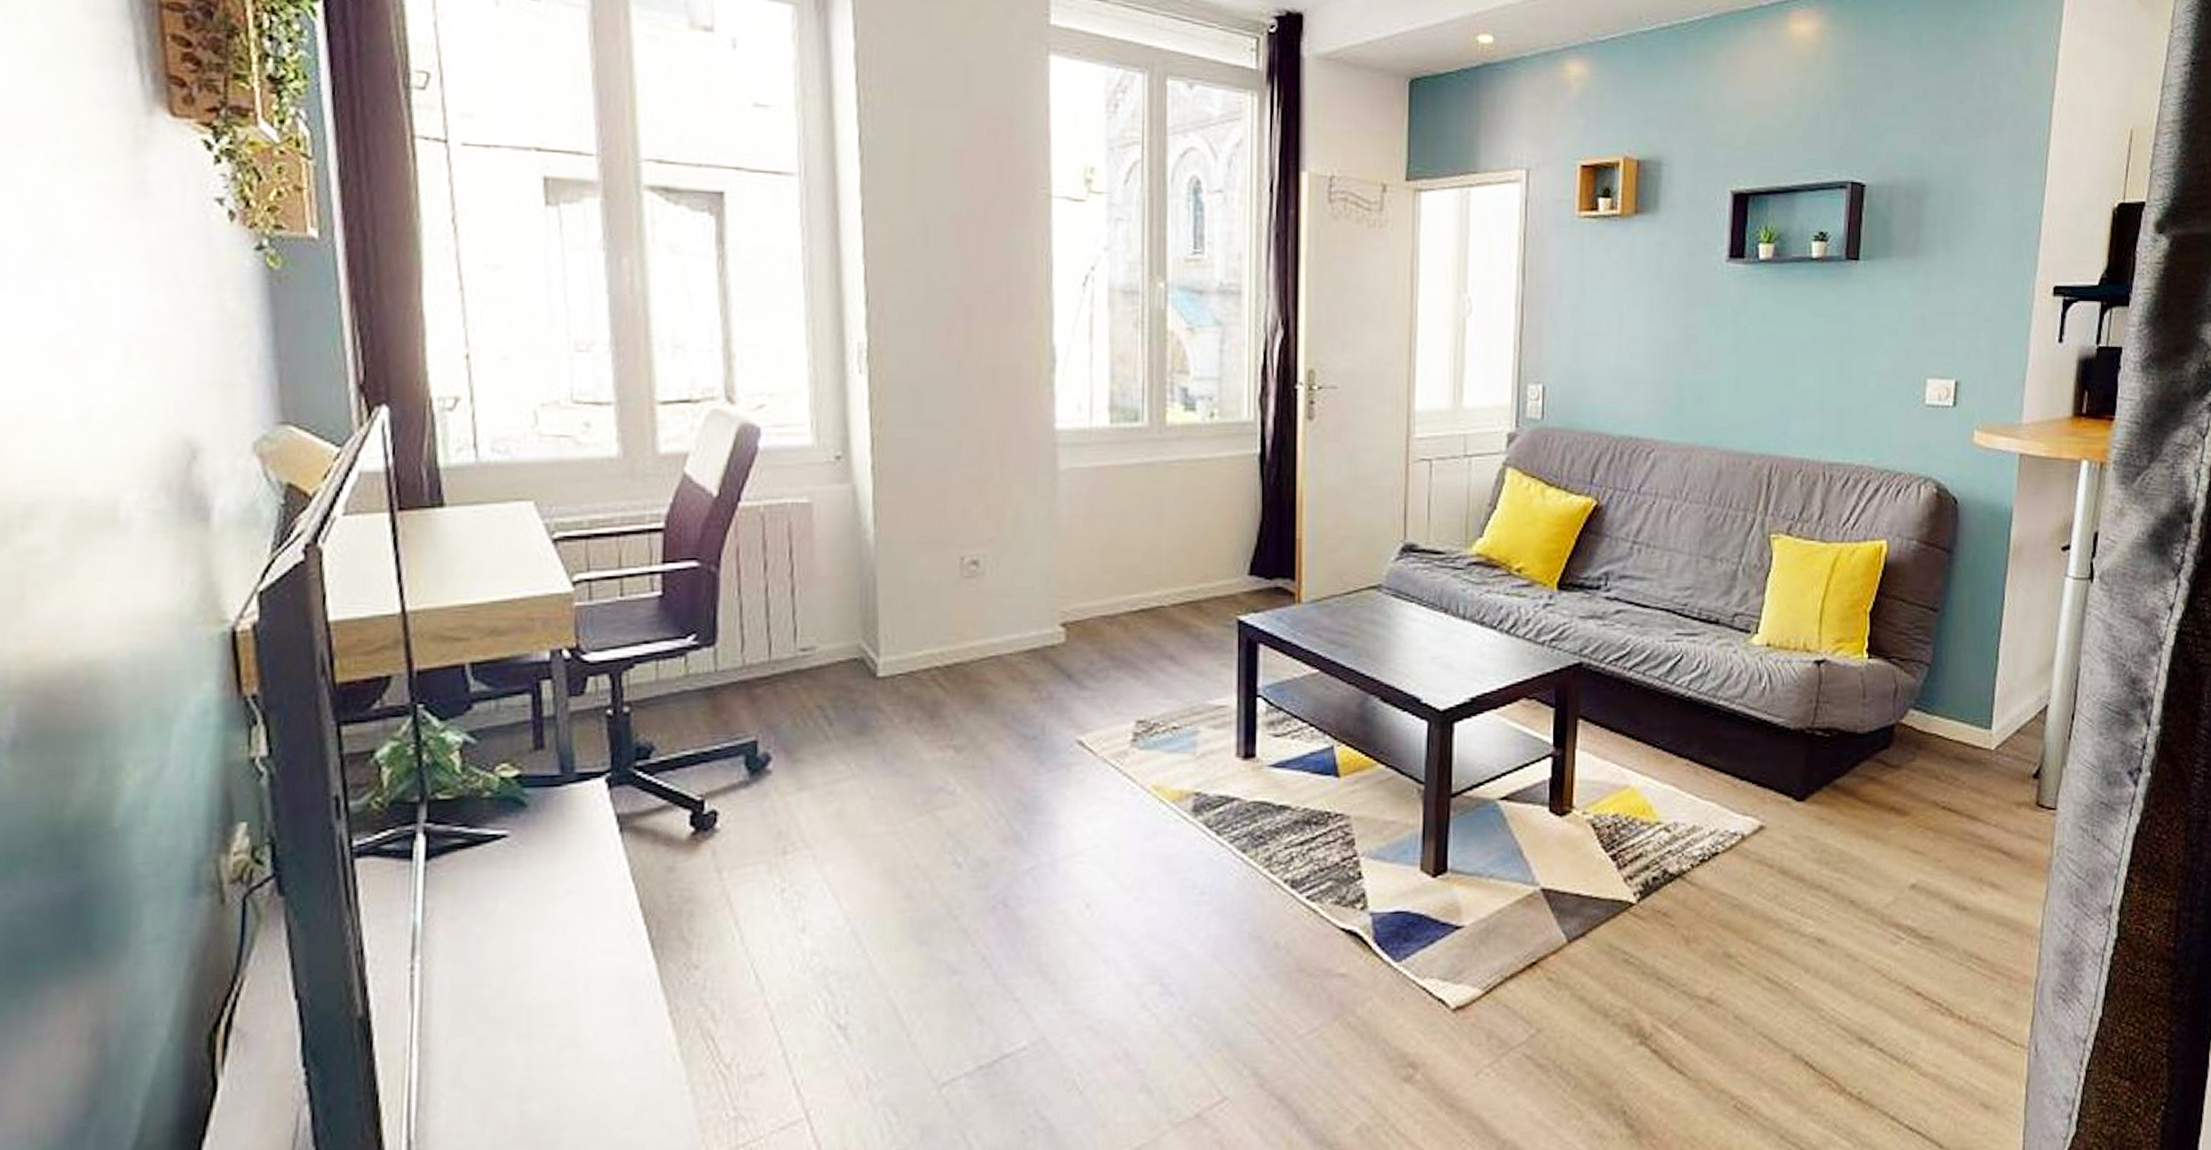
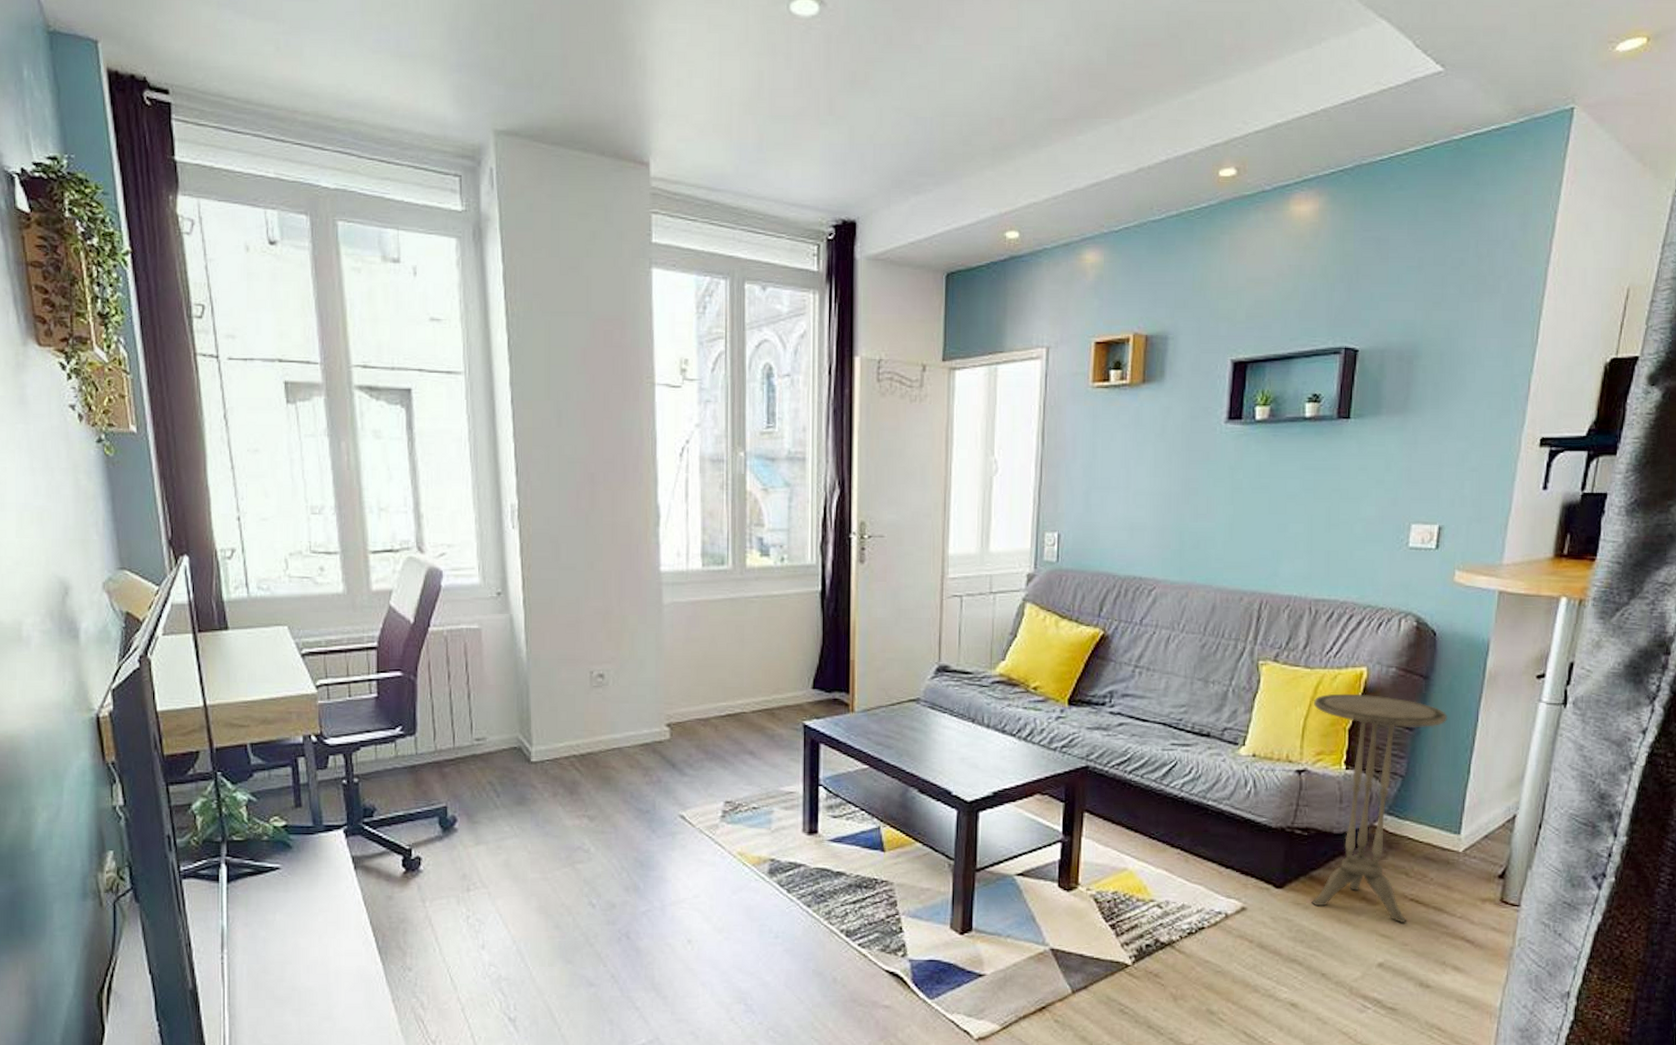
side table: none [1832,570,1974,836] -> present [1311,693,1448,924]

